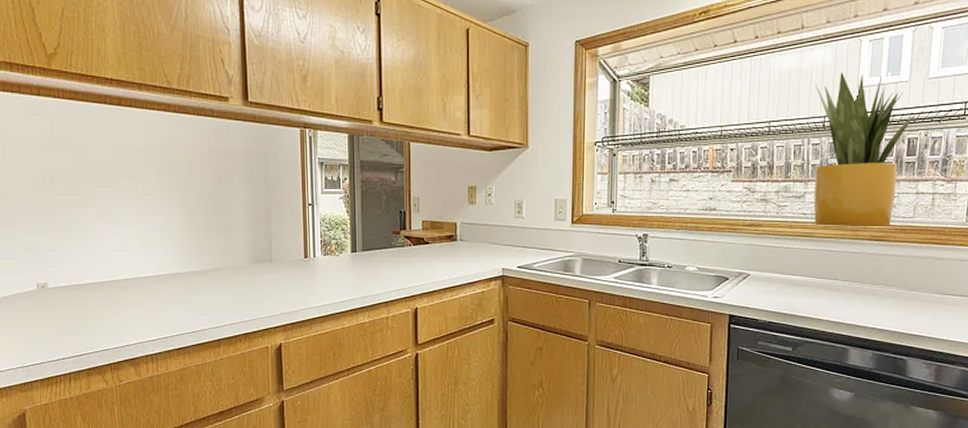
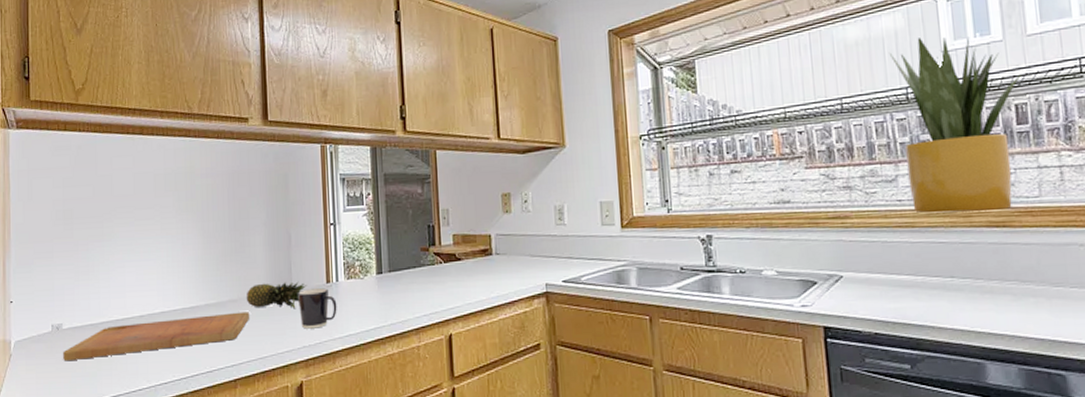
cutting board: none [50,280,233,318] -> present [63,312,250,362]
fruit: none [228,255,286,279] -> present [246,281,307,308]
mug: none [276,262,314,298] -> present [297,288,337,329]

